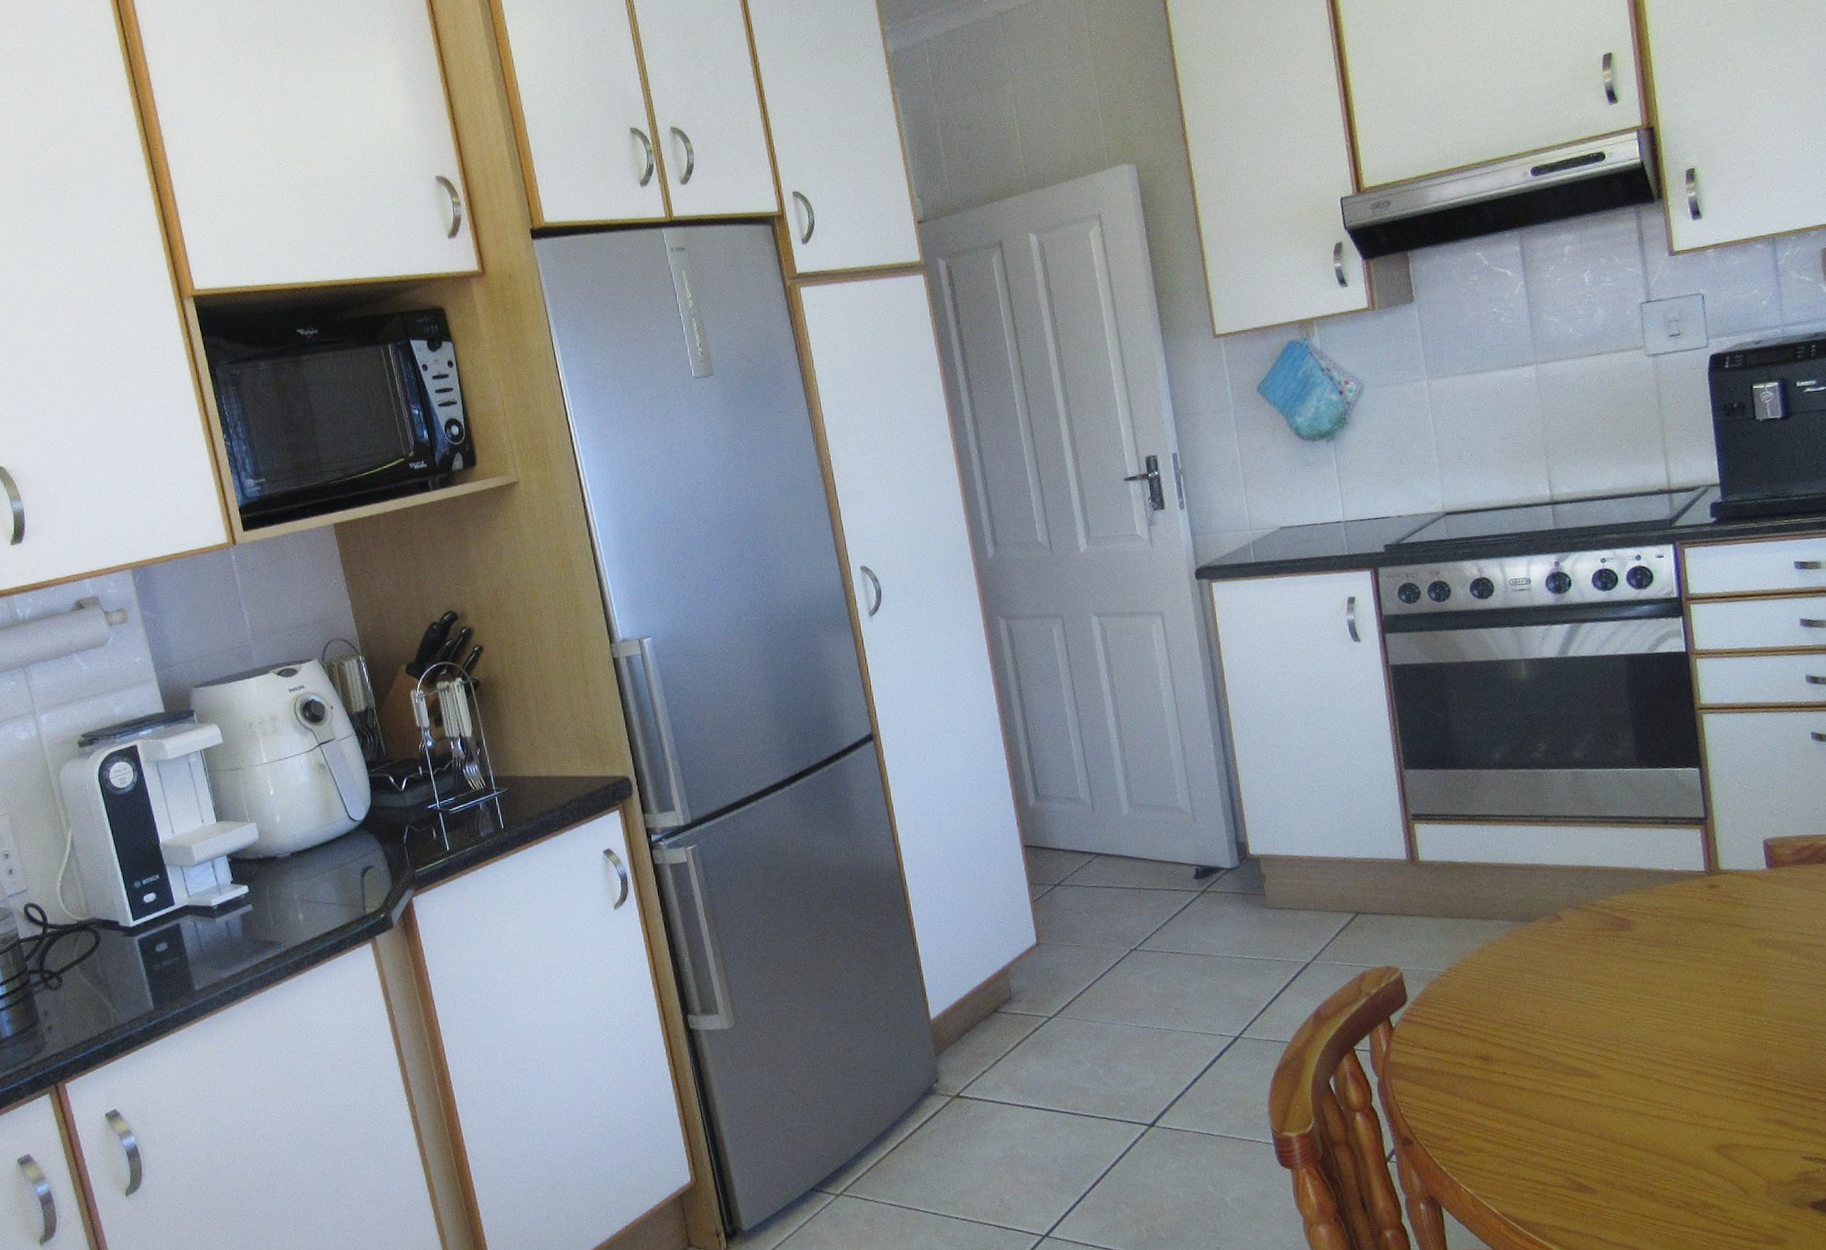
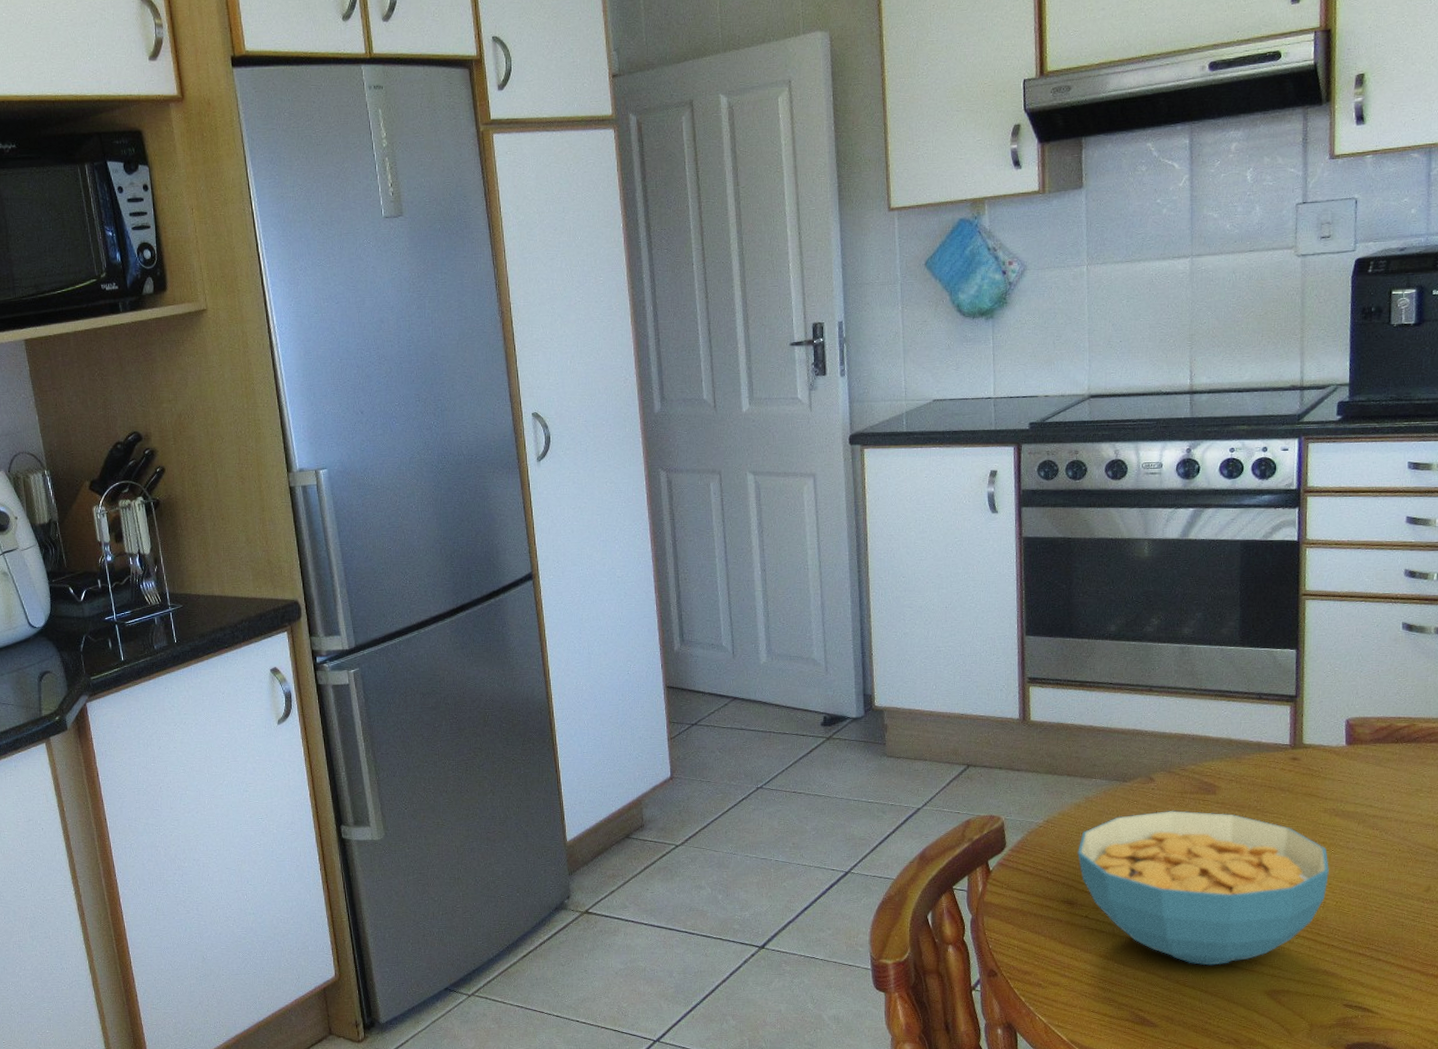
cereal bowl: none [1486,949,1767,1121] -> present [1077,810,1329,966]

